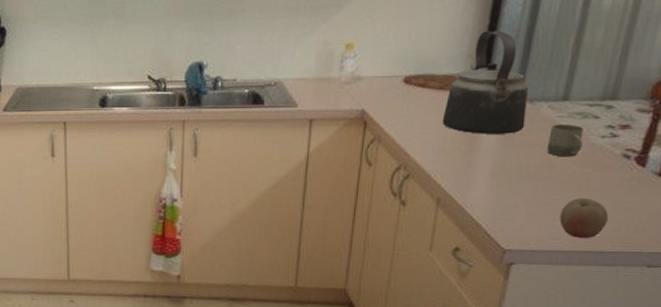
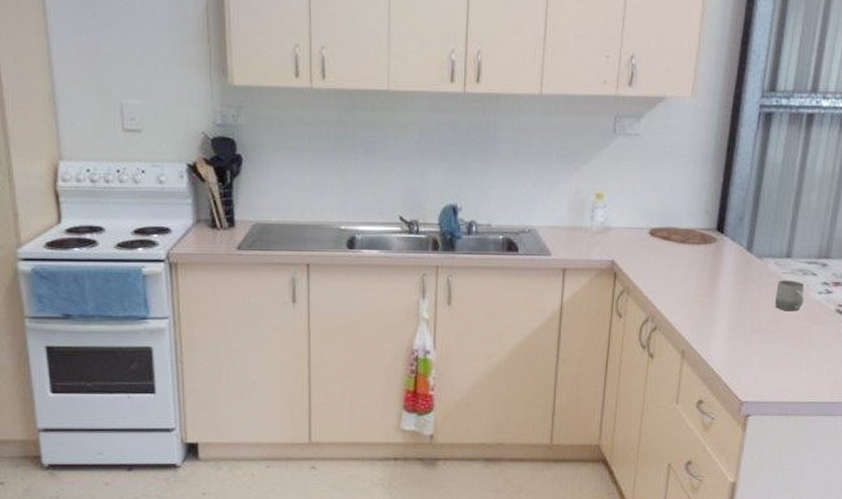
kettle: present [442,30,529,134] -> none [684,188,758,288]
fruit: present [559,197,609,238] -> none [787,350,827,389]

